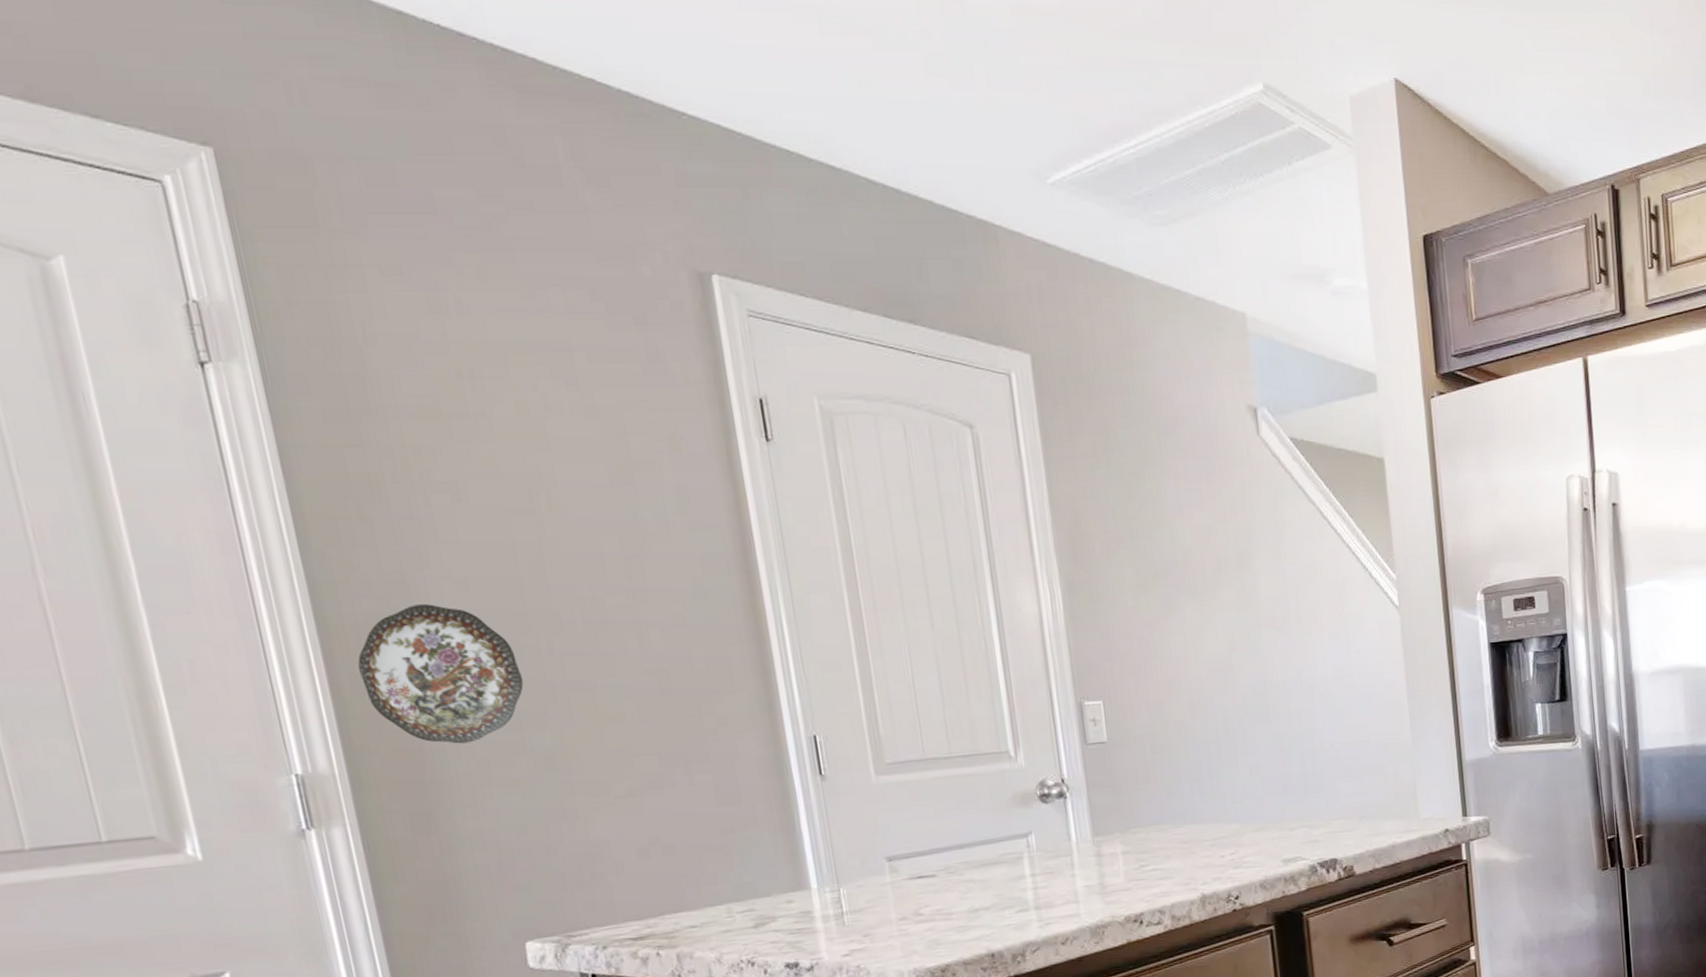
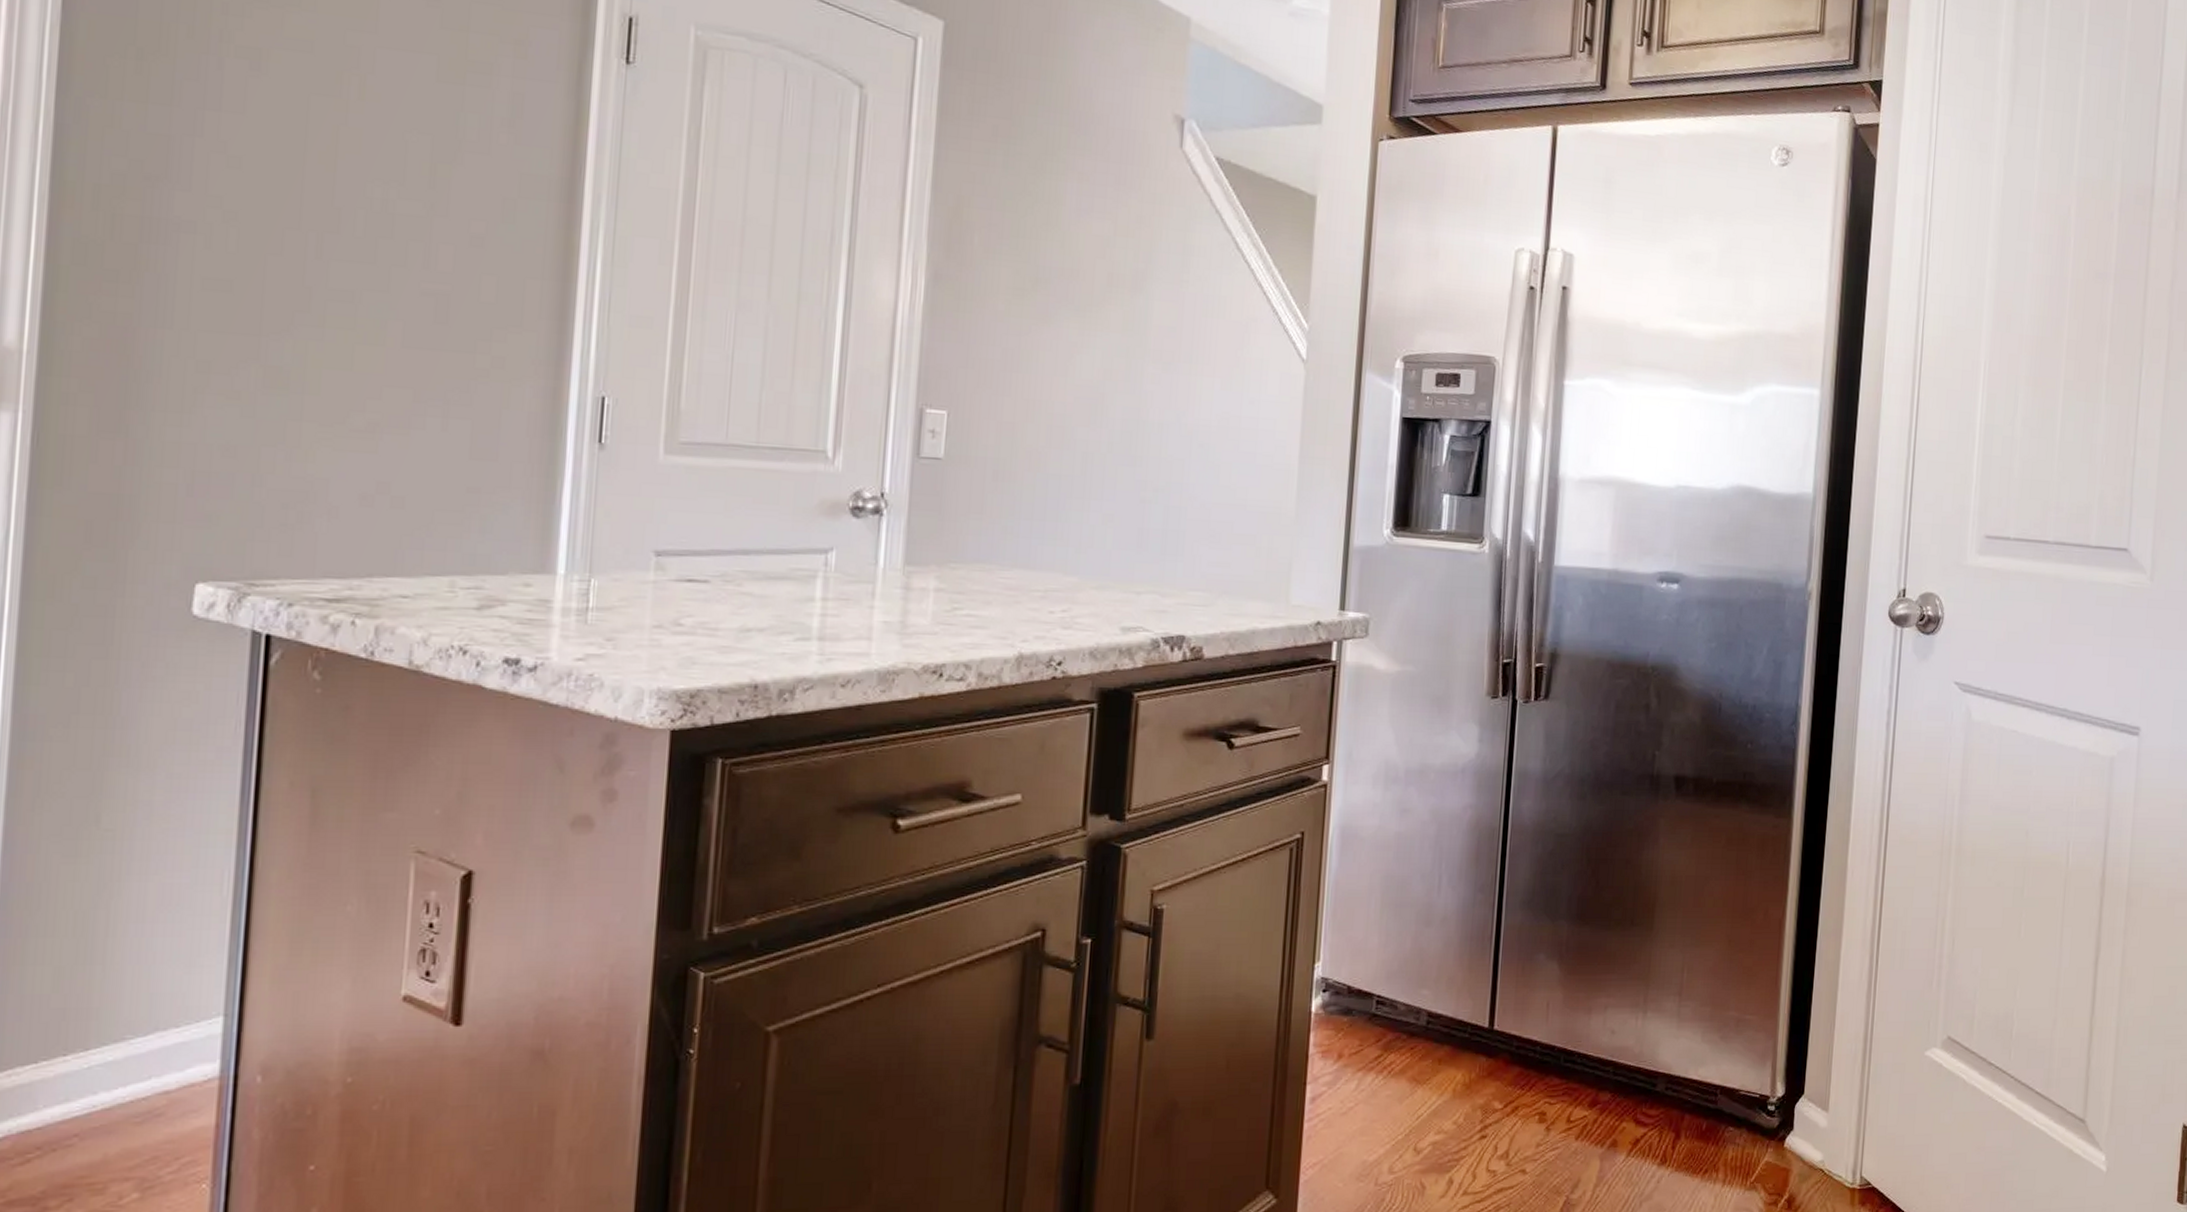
decorative plate: present [357,603,524,744] -> none [86,174,278,340]

